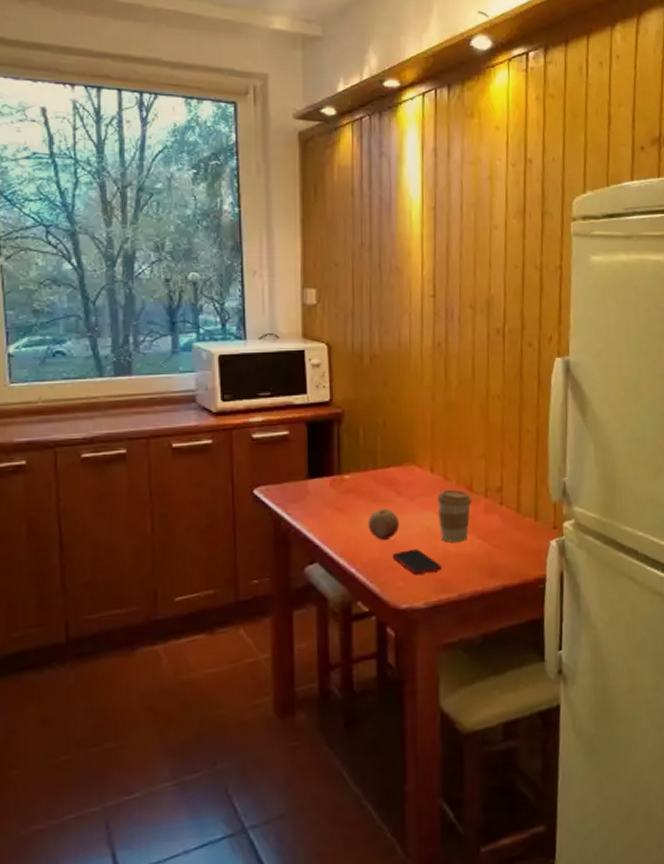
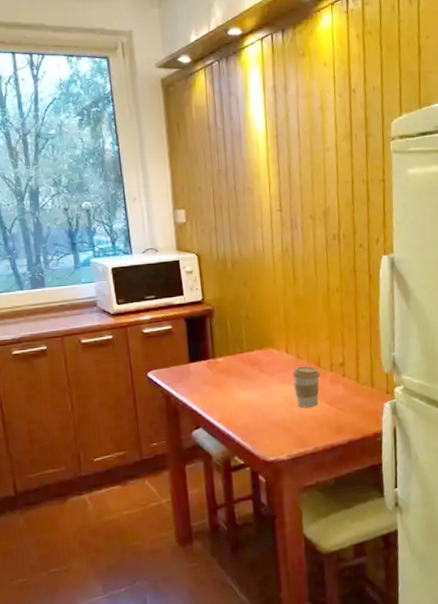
fruit: present [368,508,400,541] -> none [239,383,264,409]
smartphone: present [392,549,442,574] -> none [259,414,299,434]

